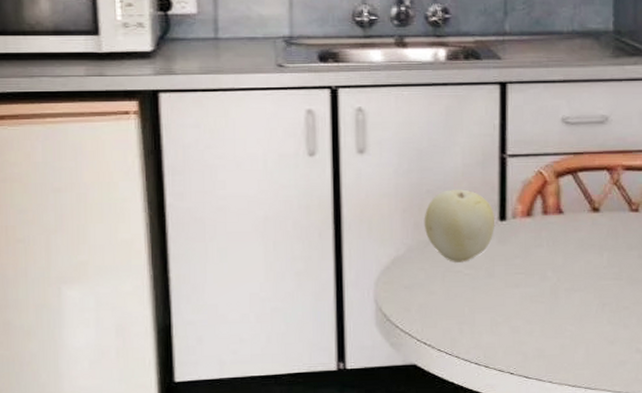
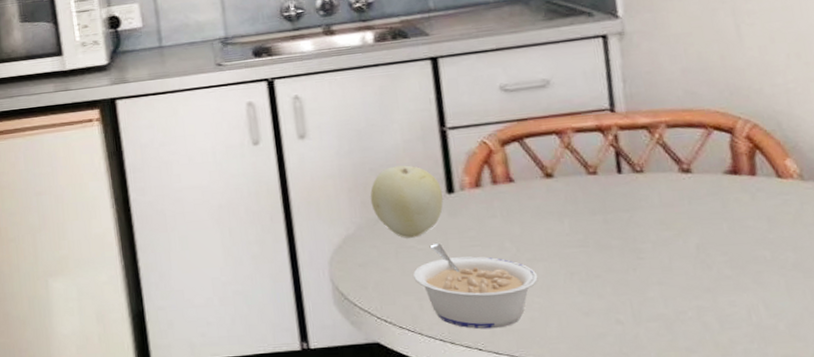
legume: none [457,269,573,354] -> present [413,243,538,330]

